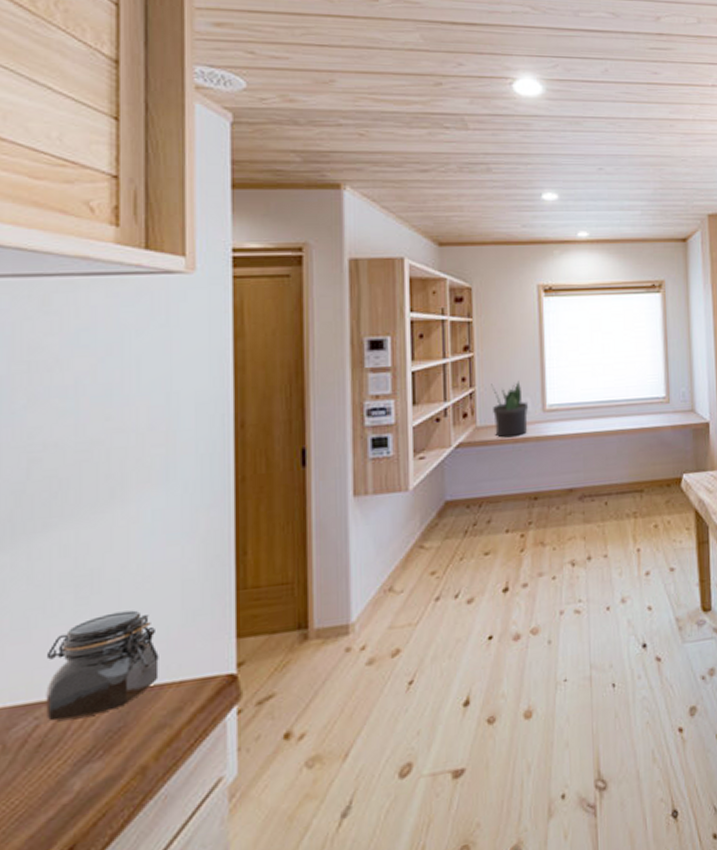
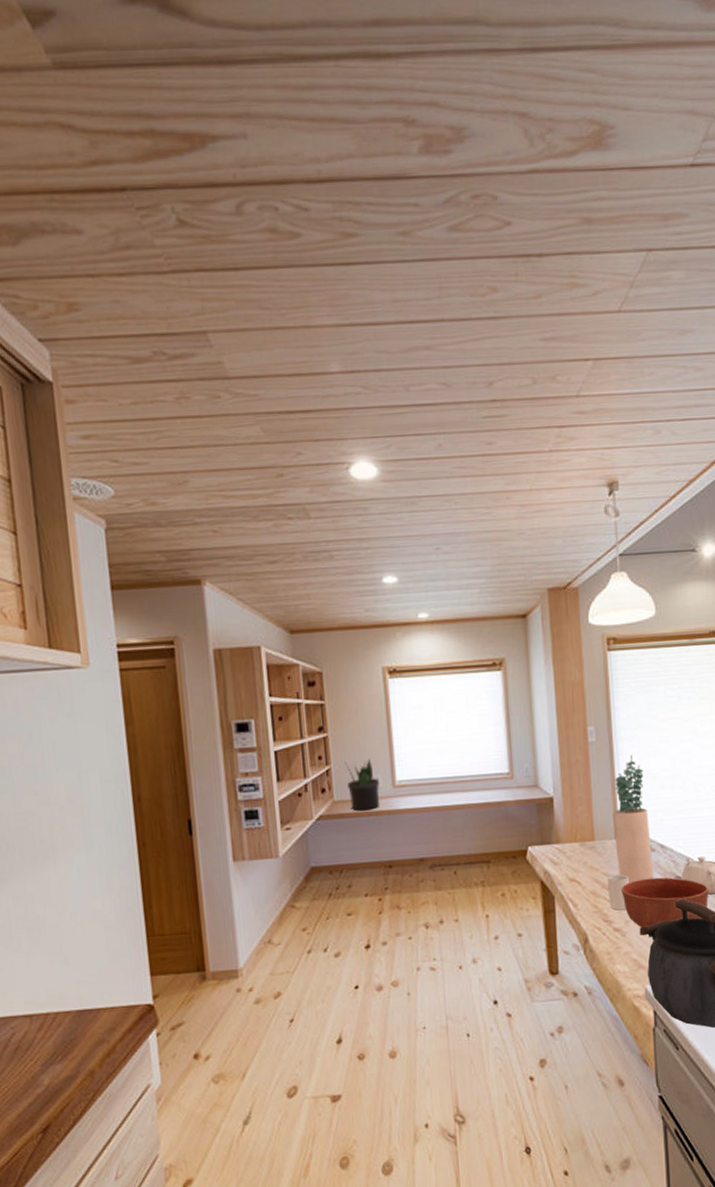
jar: present [46,610,159,722] -> none [13,949,96,1031]

